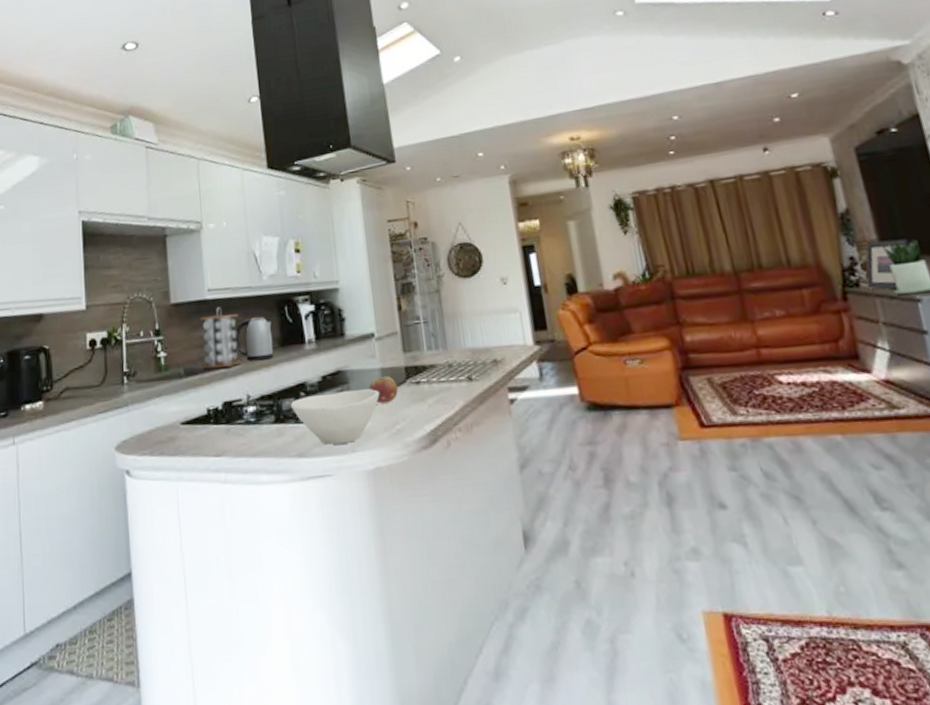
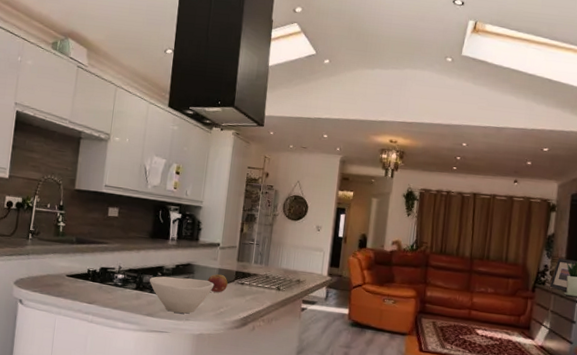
spice rack: present [199,307,241,370] -> none [90,200,125,245]
kettle: present [235,316,274,361] -> none [118,212,148,245]

